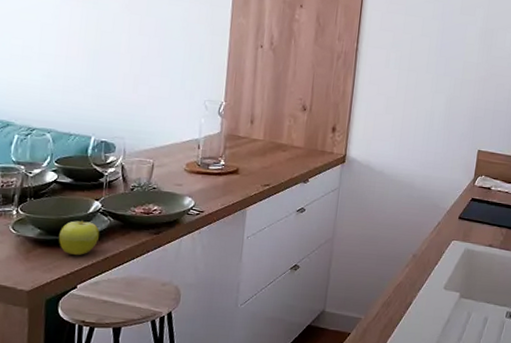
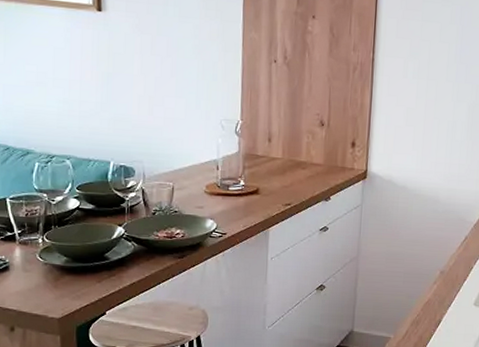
fruit: present [58,220,100,256] -> none [84,246,125,282]

